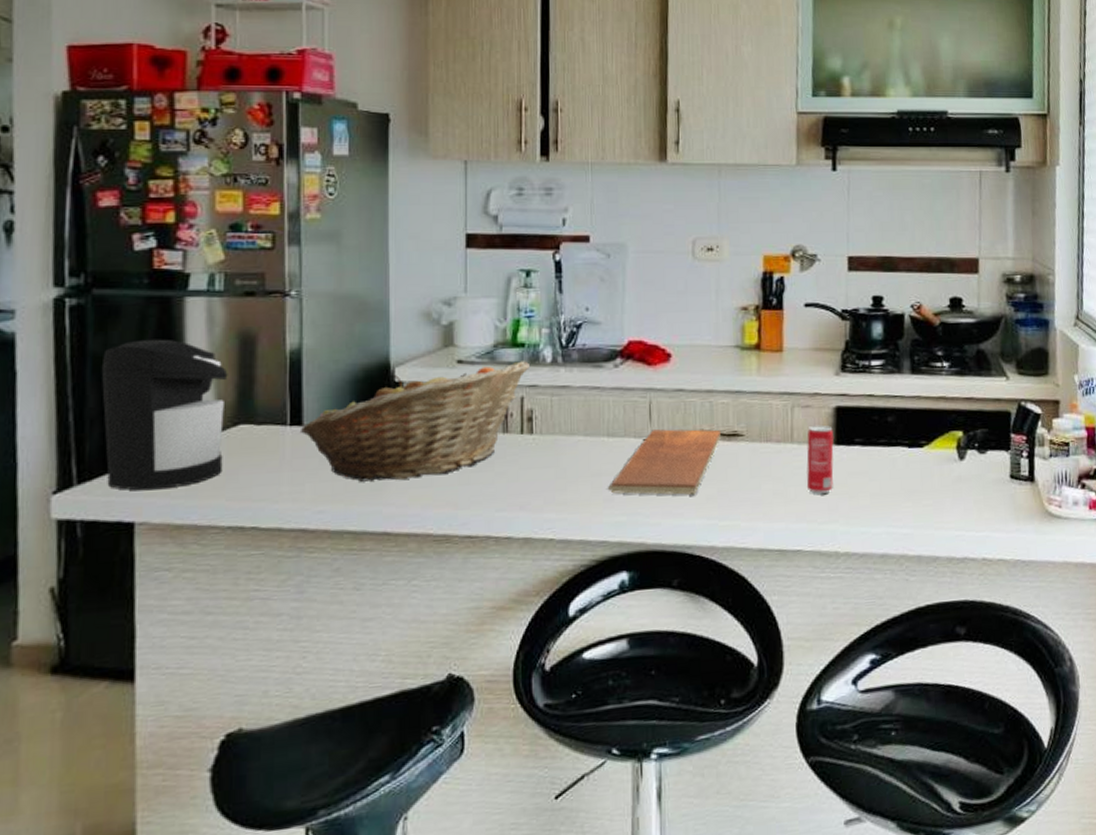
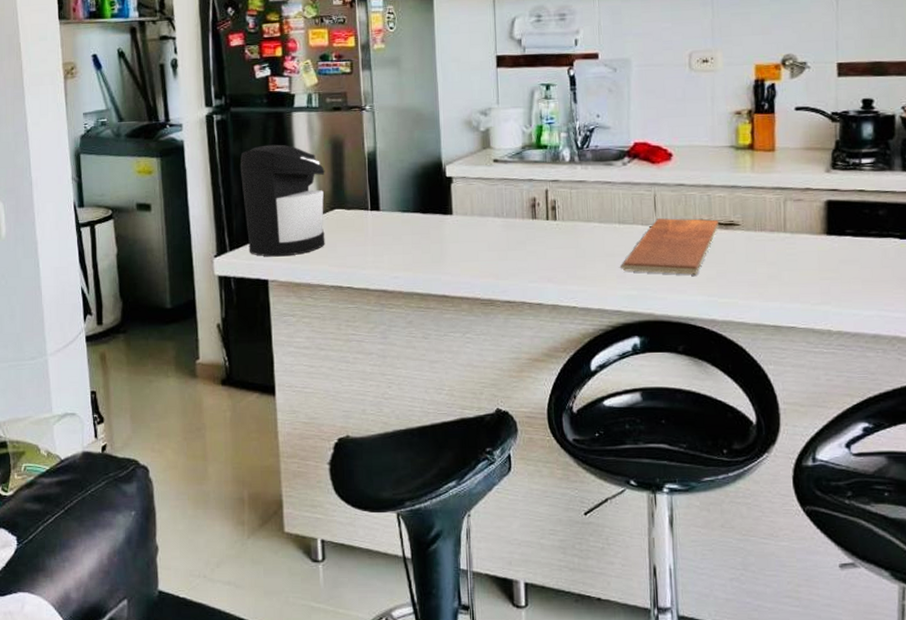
fruit basket: present [299,360,529,482] -> none [378,159,552,255]
beverage can: present [806,424,834,494] -> none [799,216,825,278]

